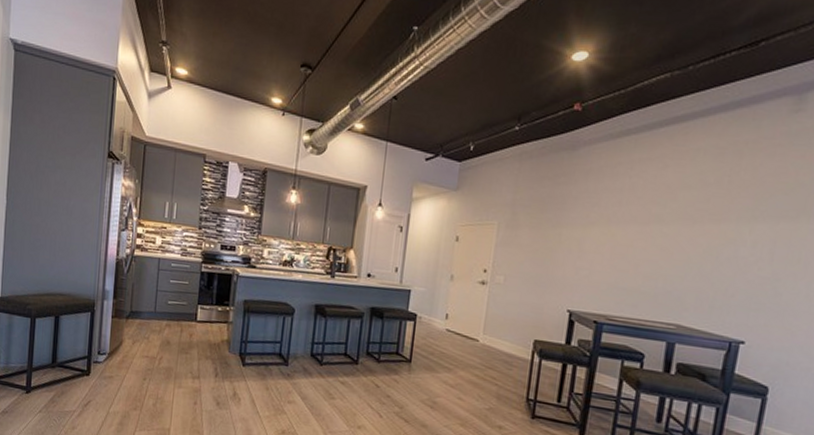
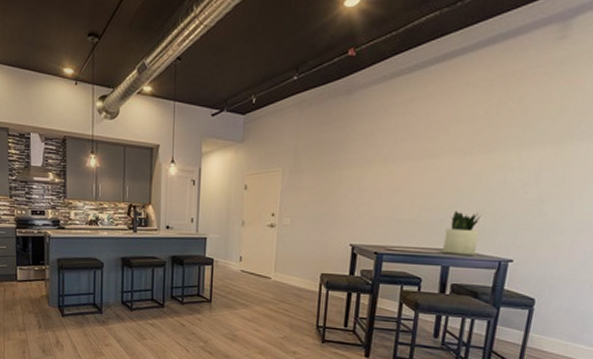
planter: none [665,282,711,335] -> present [439,210,481,257]

